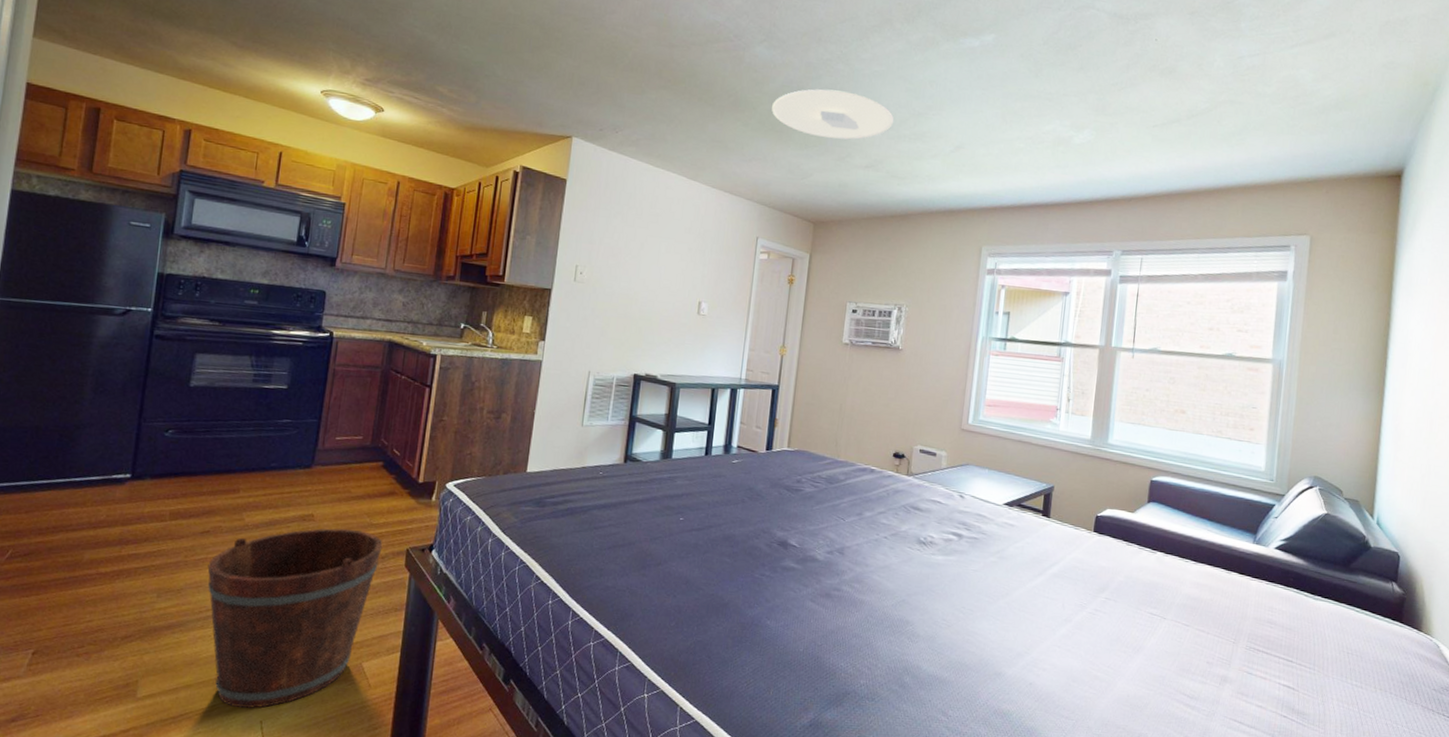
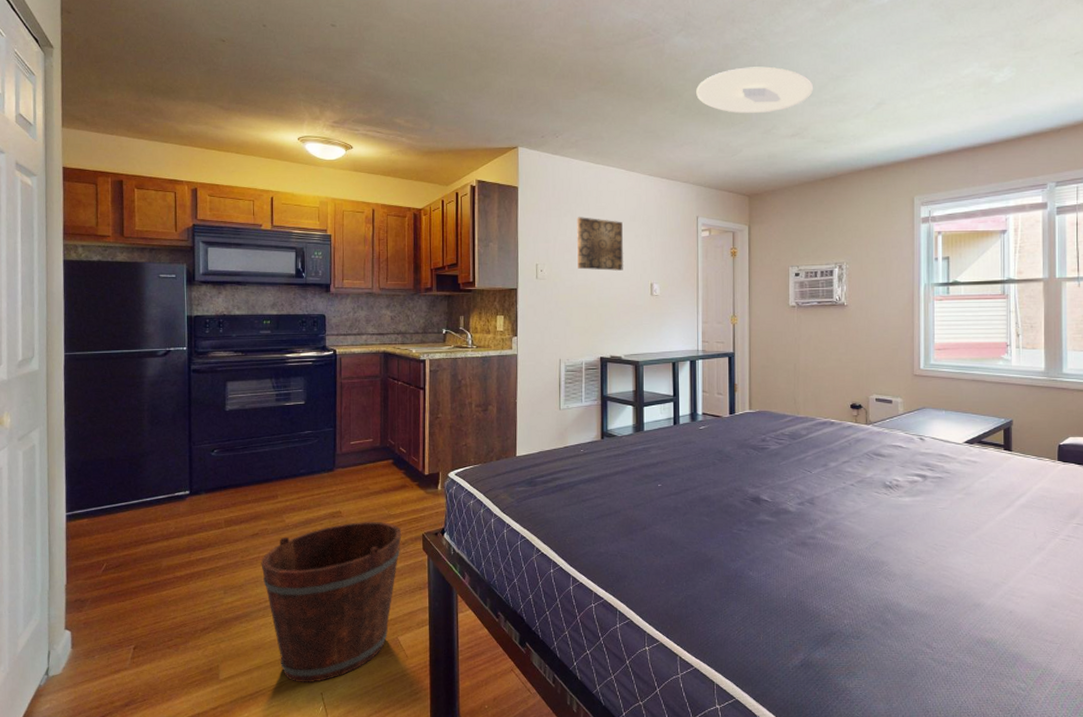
wall art: none [621,221,677,284] -> present [577,217,623,271]

